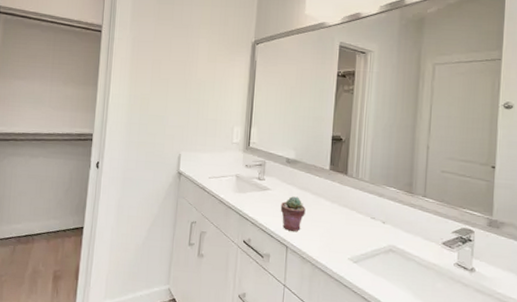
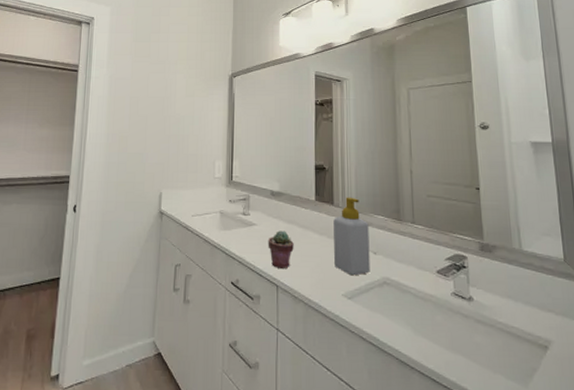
soap bottle: none [343,168,380,242] -> present [333,197,370,276]

